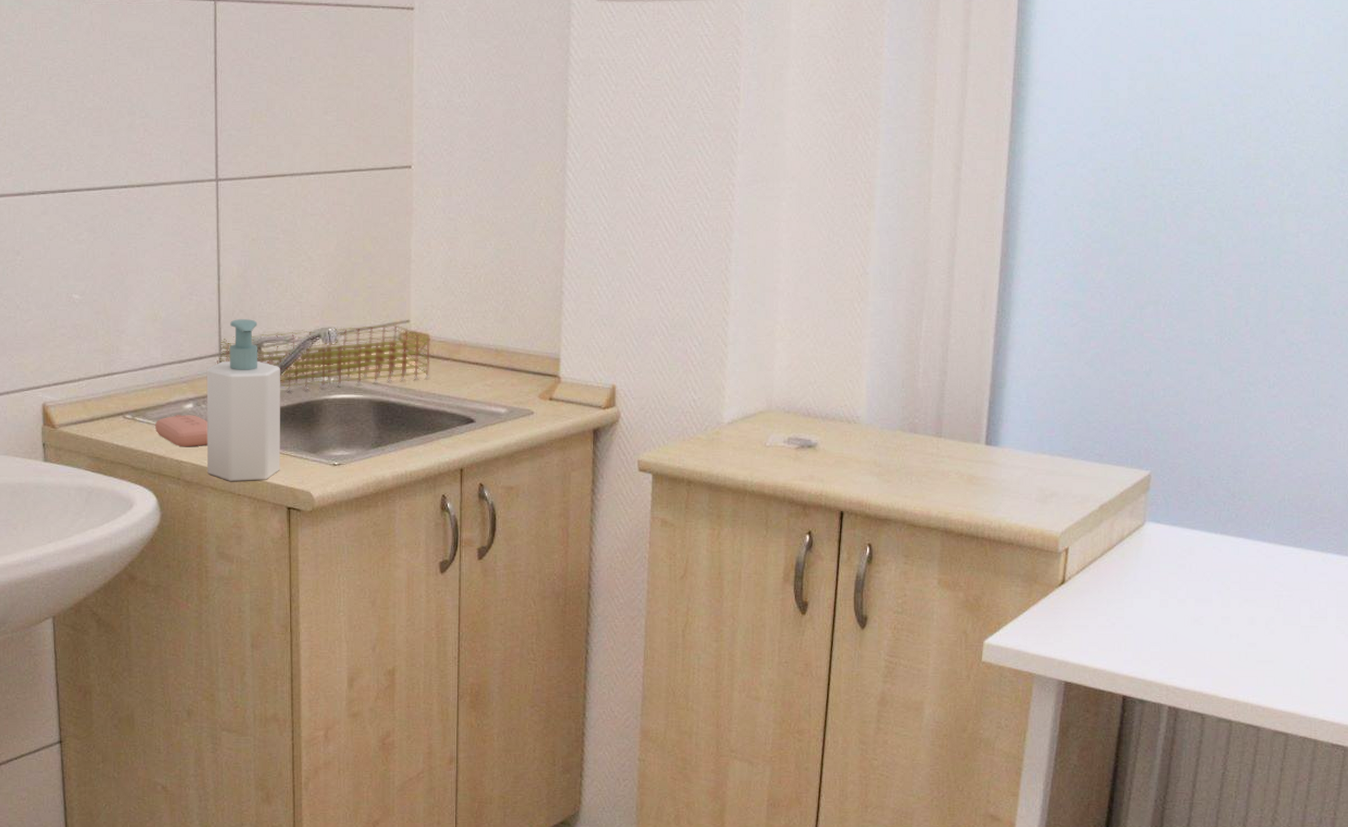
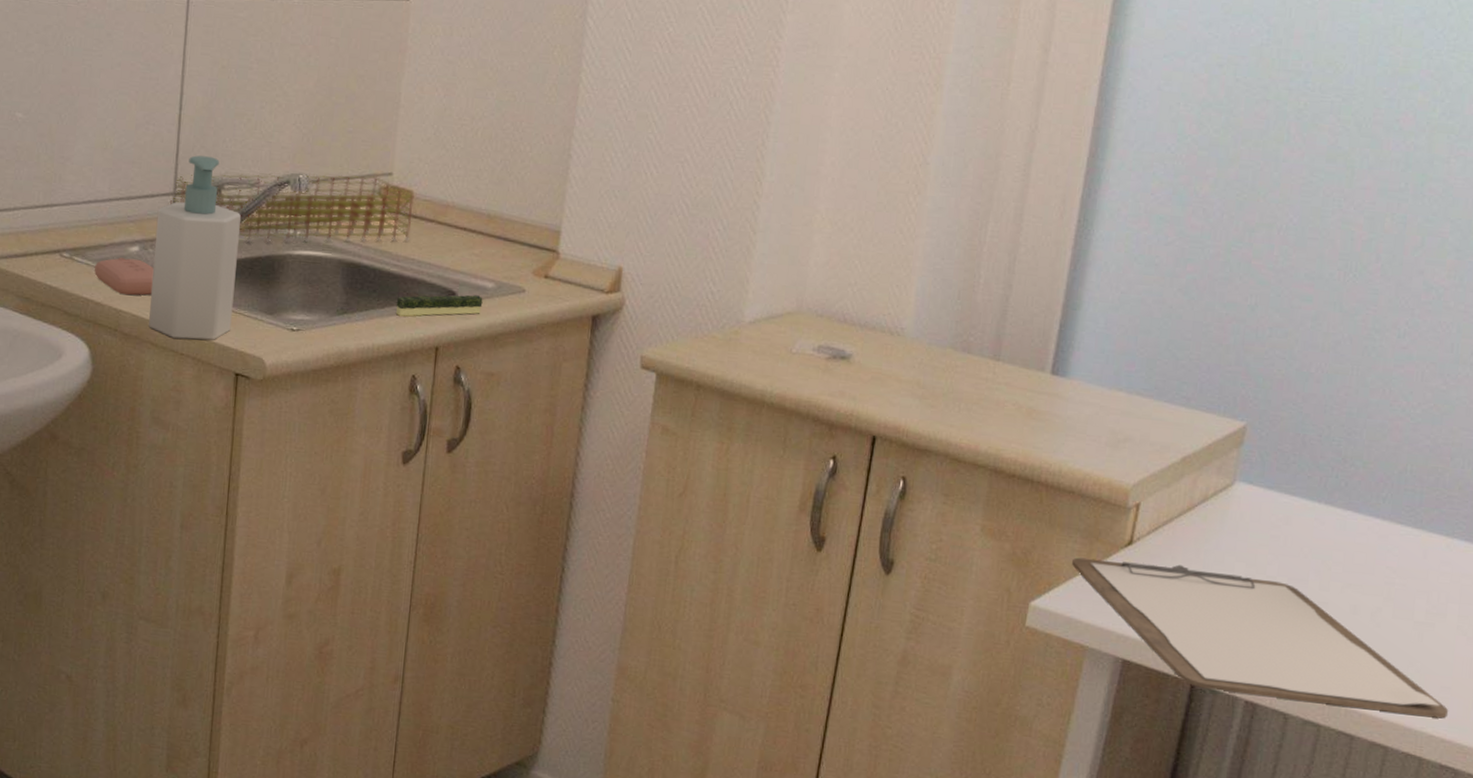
sponge: none [423,420,498,445] -> present [396,295,483,318]
clipboard: none [1015,597,1335,705] -> present [1071,557,1449,719]

